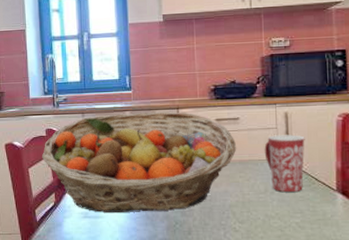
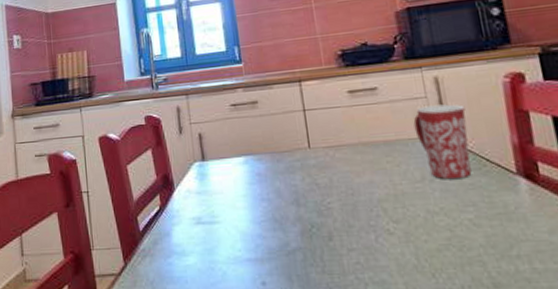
fruit basket: present [42,112,237,213] -> none [142,85,379,217]

